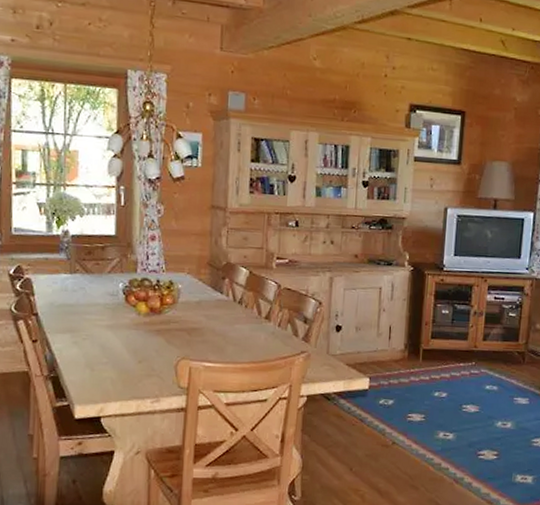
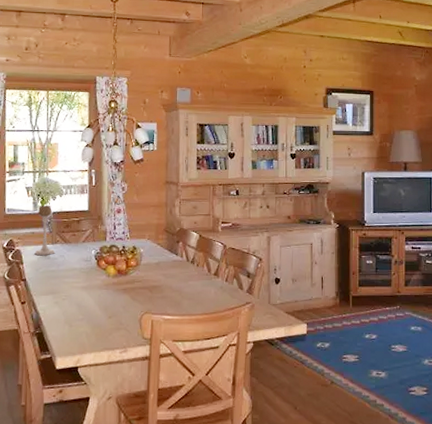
candle holder: none [48,226,75,286] -> present [34,205,56,255]

